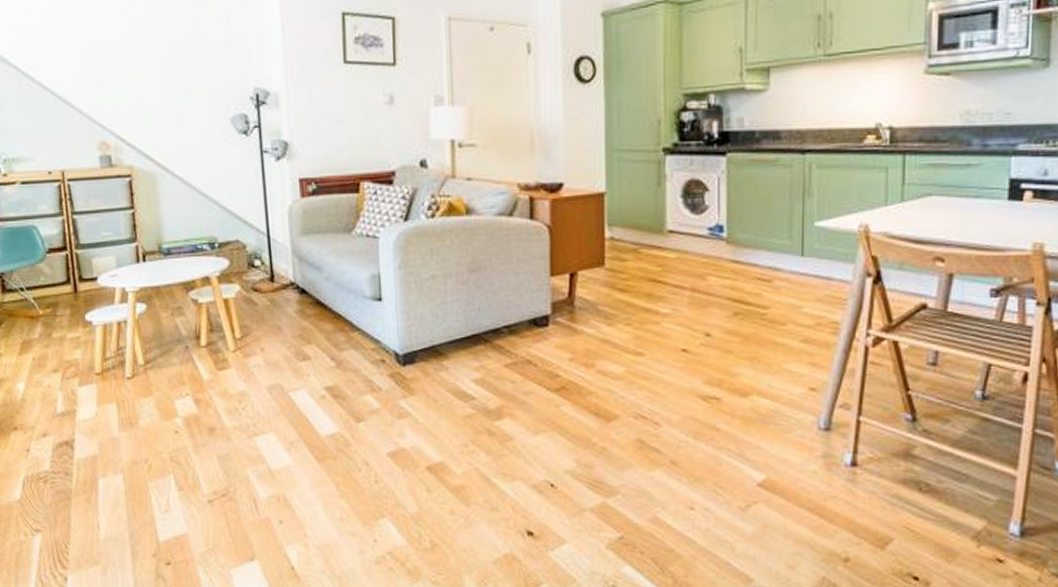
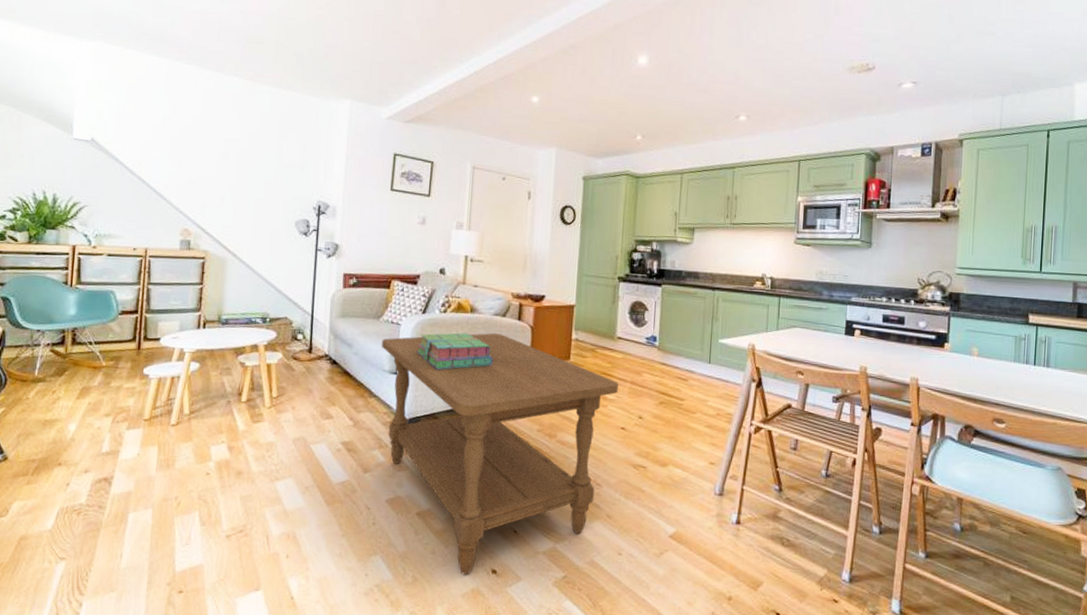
coffee table: none [358,239,674,539] -> present [382,333,618,575]
stack of books: none [402,242,502,292] -> present [417,332,493,370]

